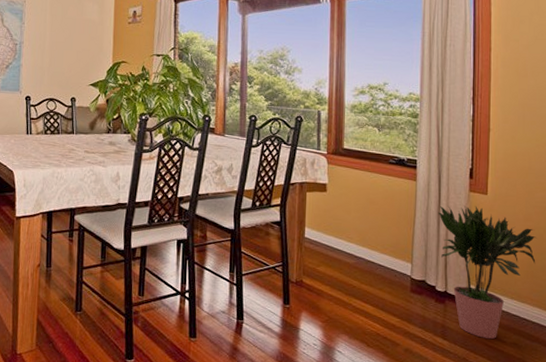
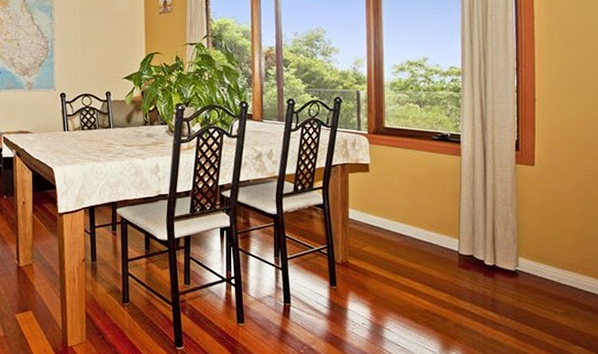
potted plant: present [438,205,536,339] -> none [484,178,587,309]

